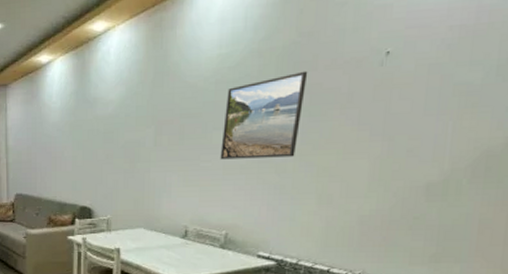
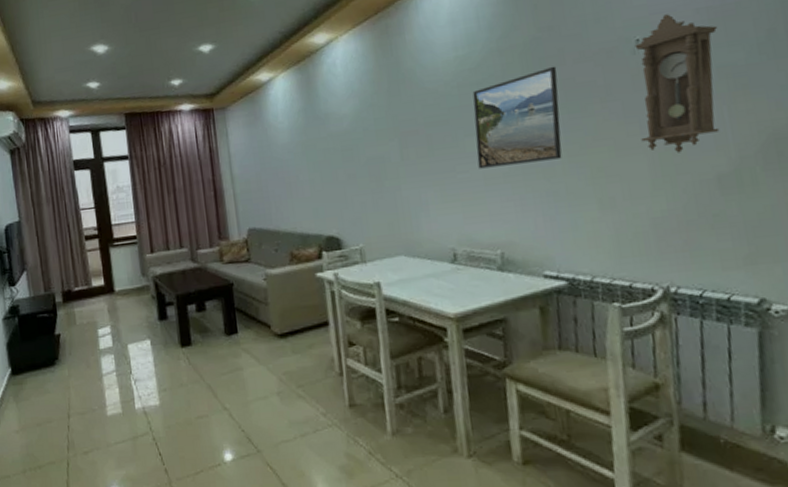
pendulum clock: none [368,29,466,161] -> present [634,14,720,153]

